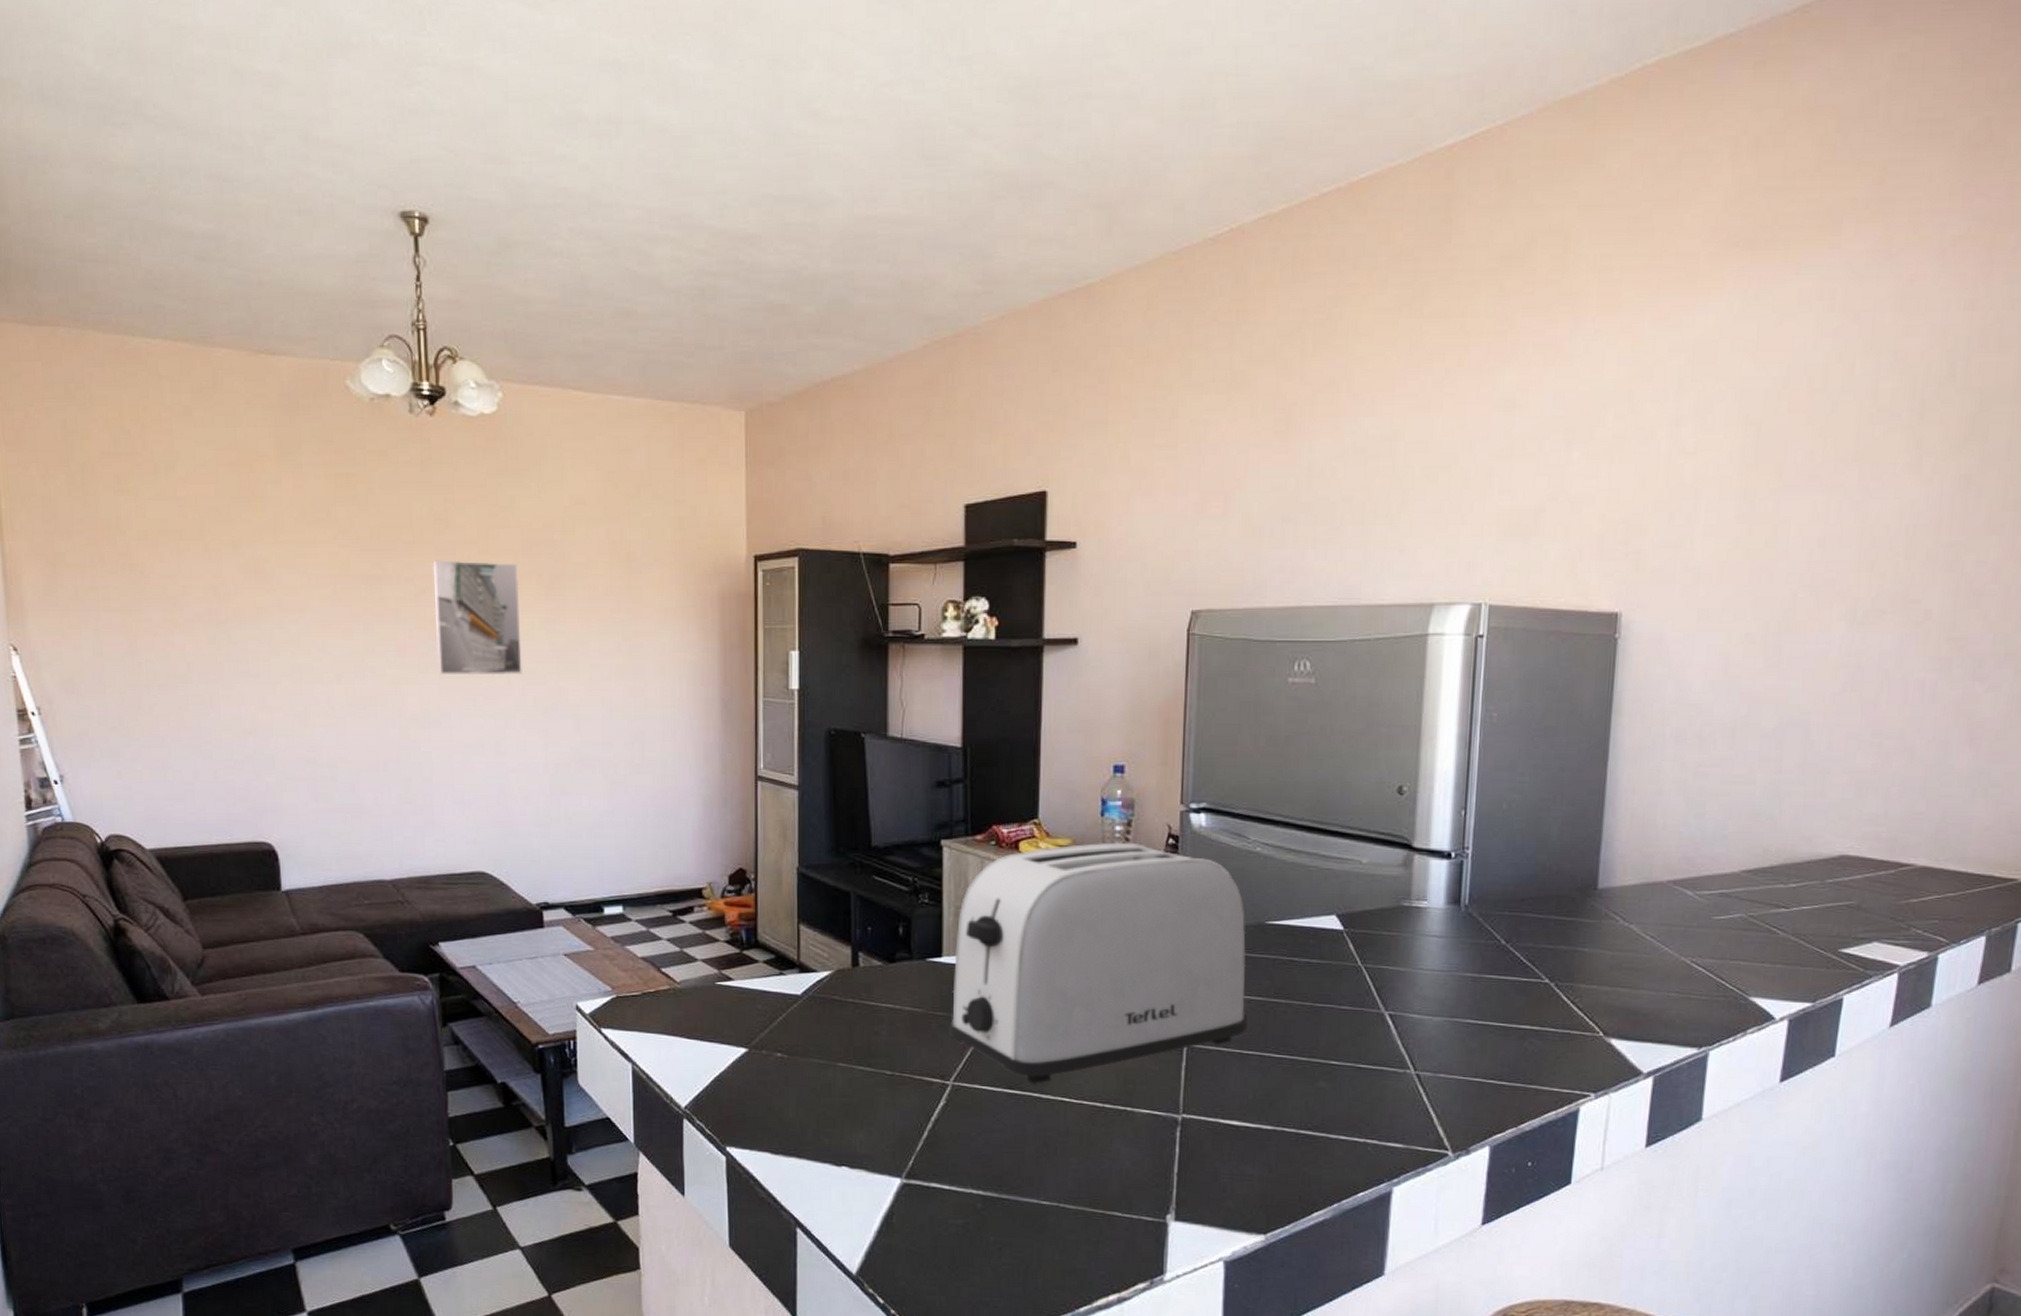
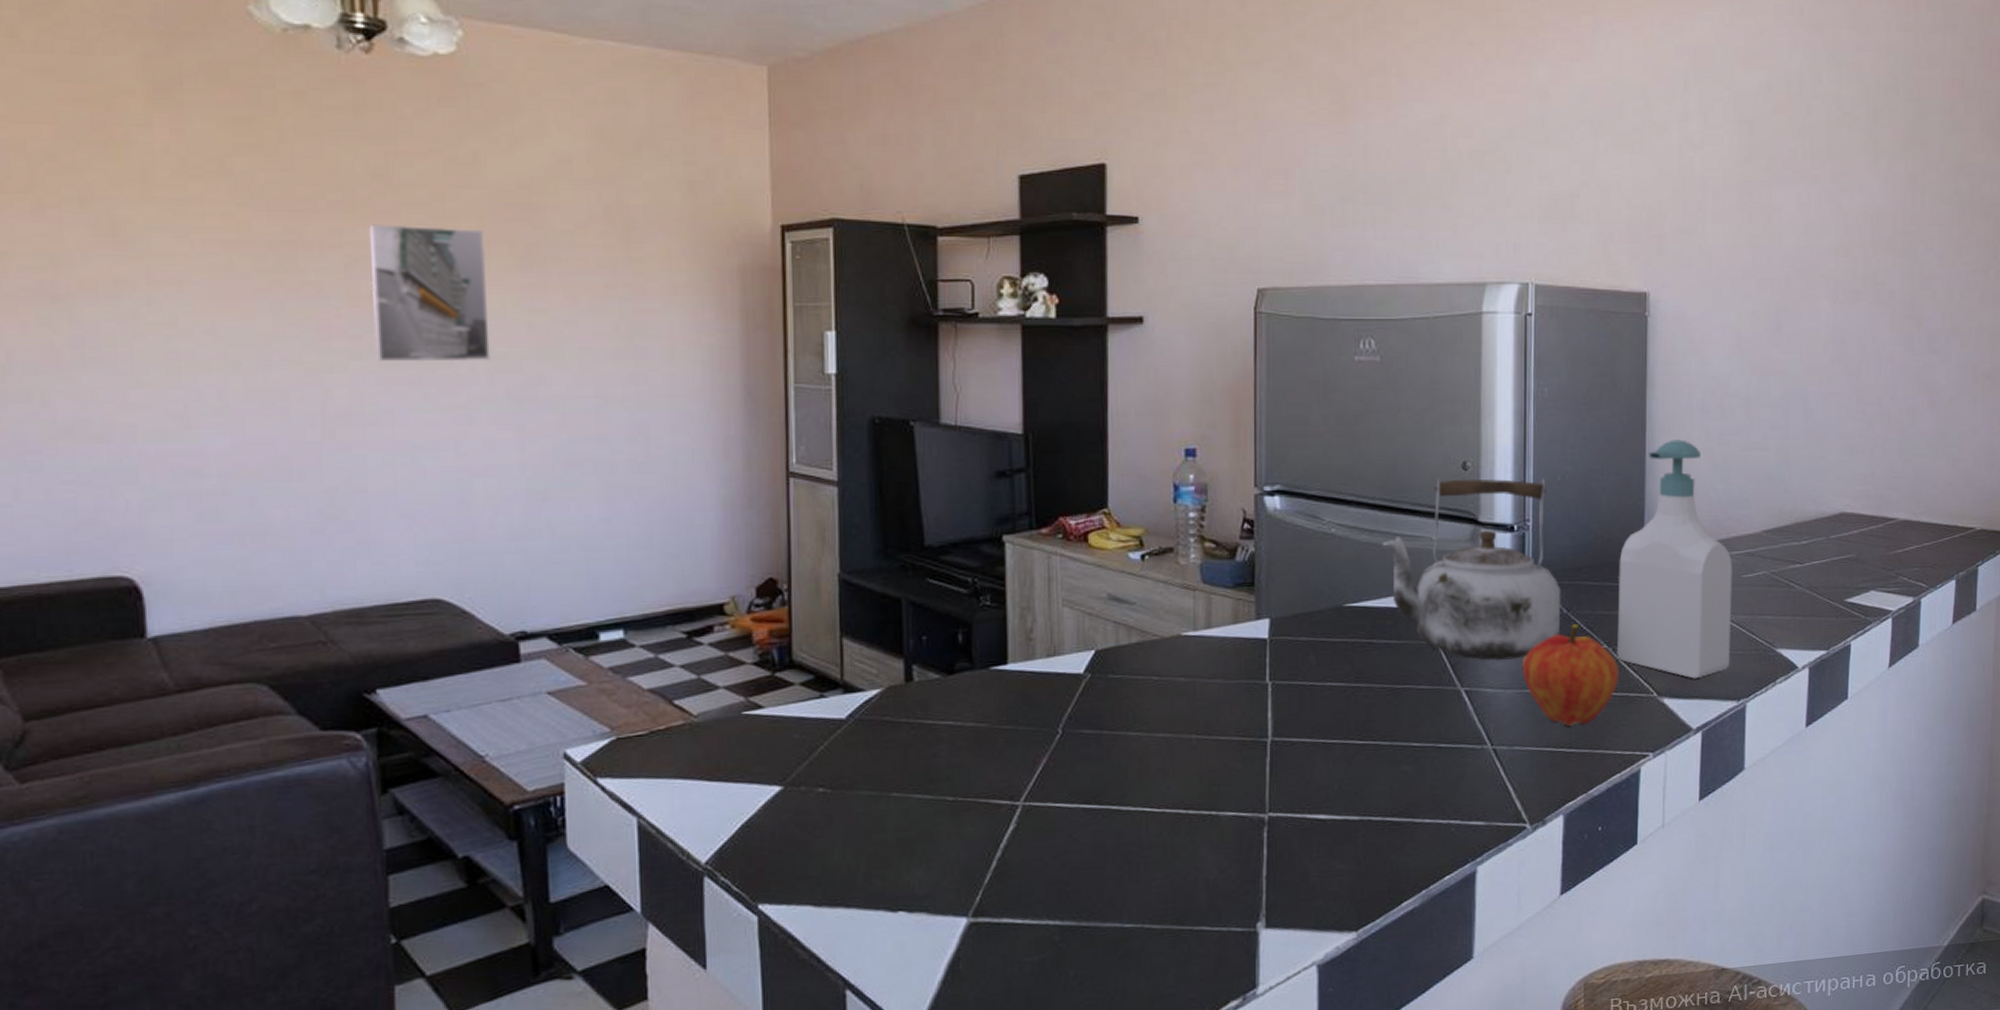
toaster: present [948,842,1248,1084] -> none [1016,529,1331,796]
kettle: none [1309,801,1500,988] -> present [1383,478,1561,661]
fruit: none [1452,956,1561,1058] -> present [1522,624,1618,726]
soap bottle: none [1559,770,1703,1022] -> present [1616,439,1733,679]

